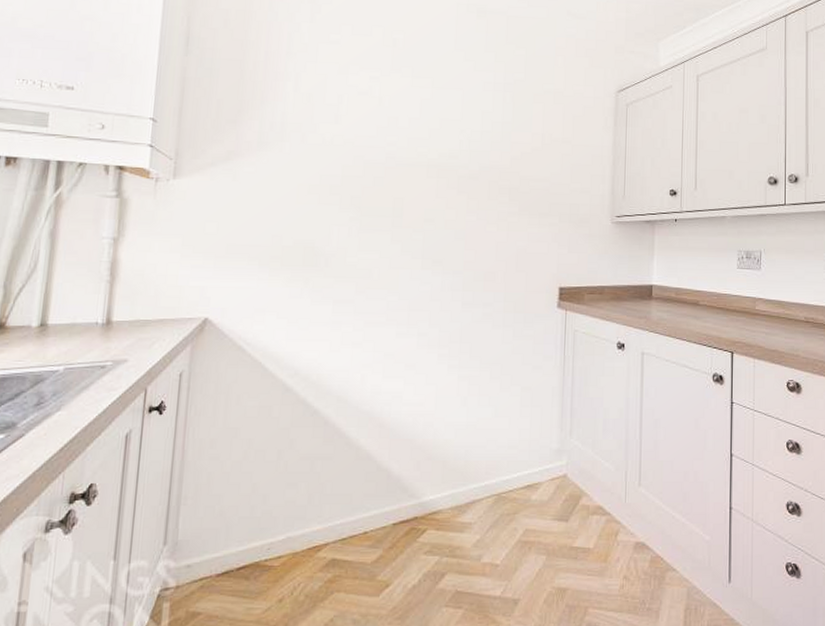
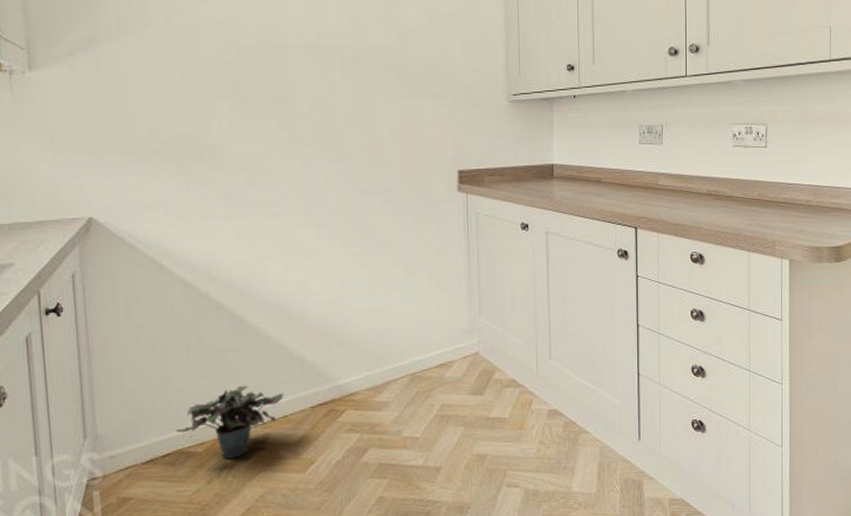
potted plant: none [255,496,367,575] -> present [175,385,284,459]

